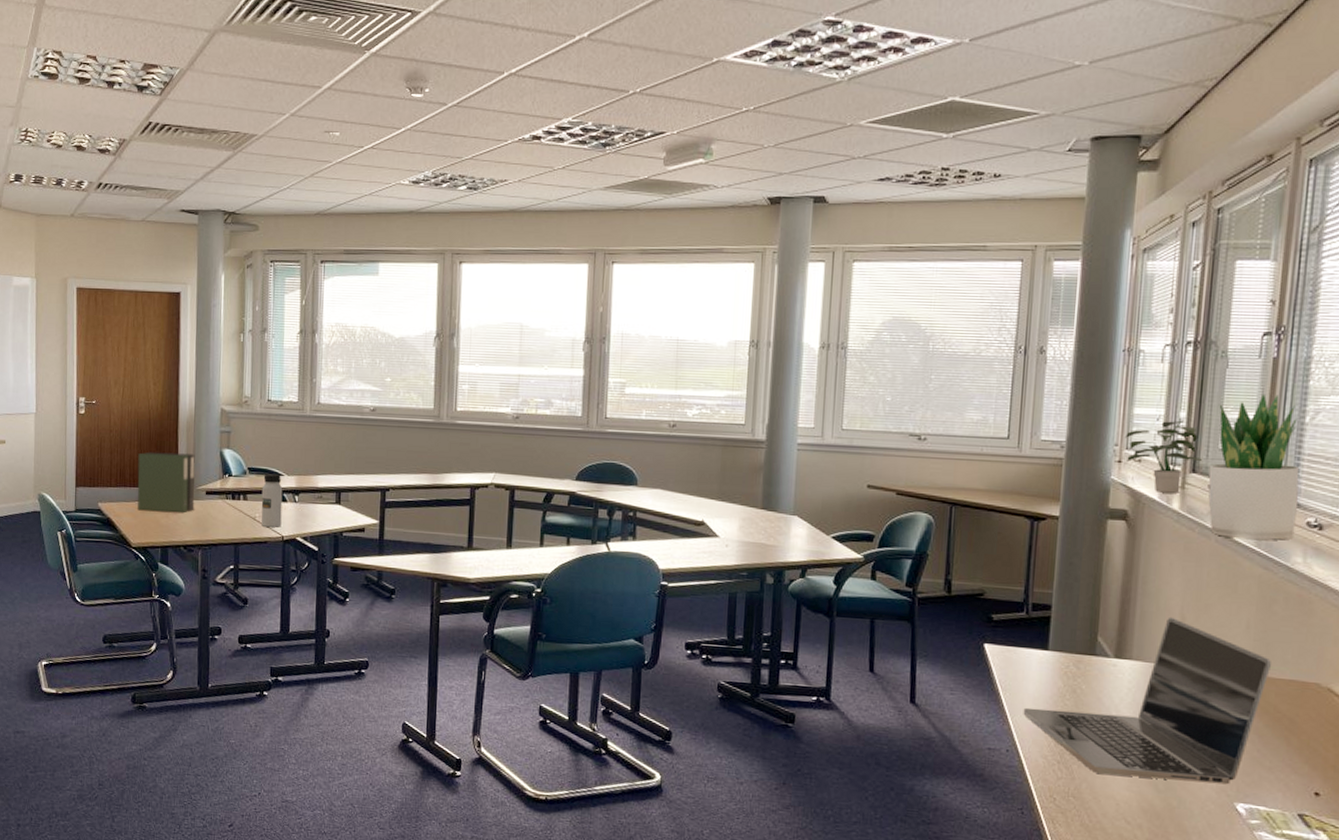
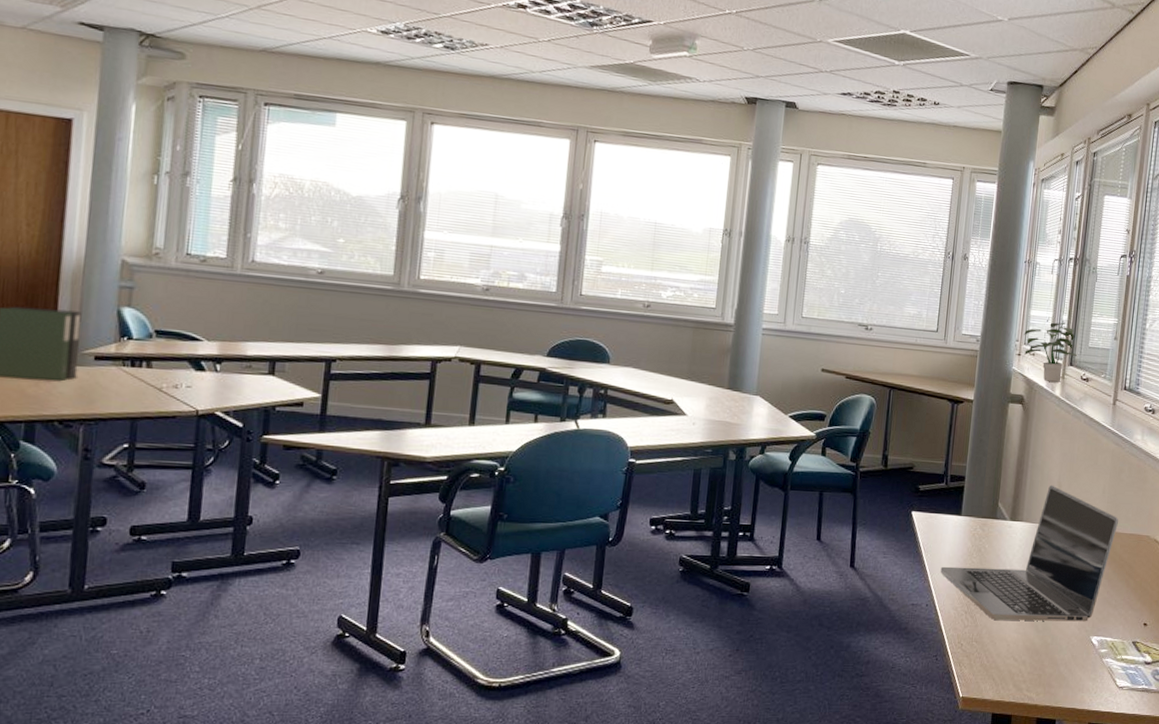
water bottle: present [261,474,283,527] -> none [169,338,201,400]
planter: present [1208,394,1300,541] -> none [1080,304,1141,422]

